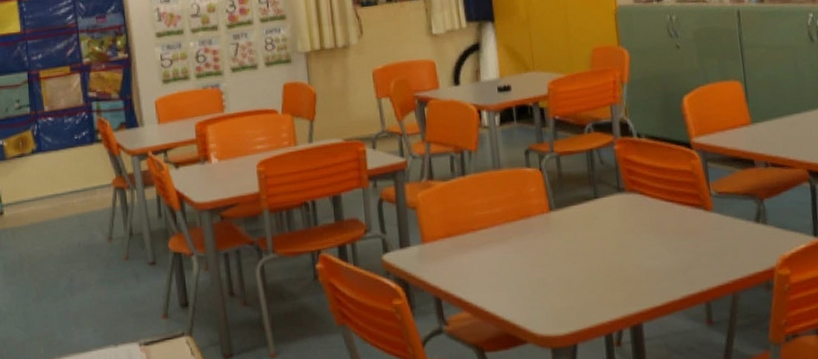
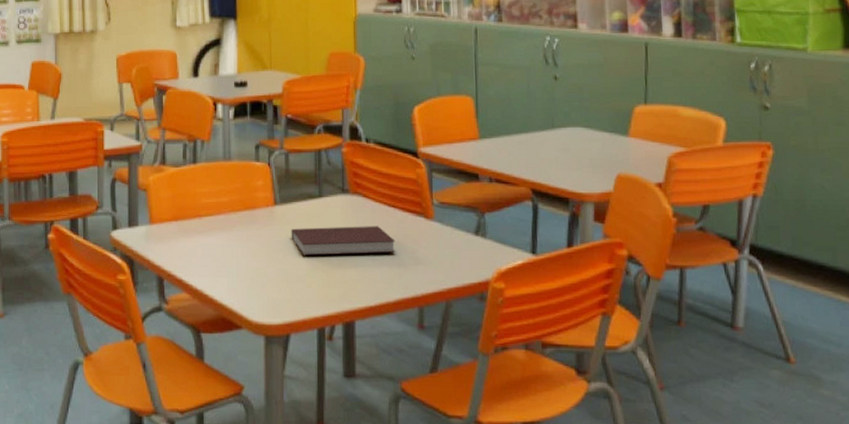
notebook: none [569,223,678,261] -> present [291,226,396,256]

